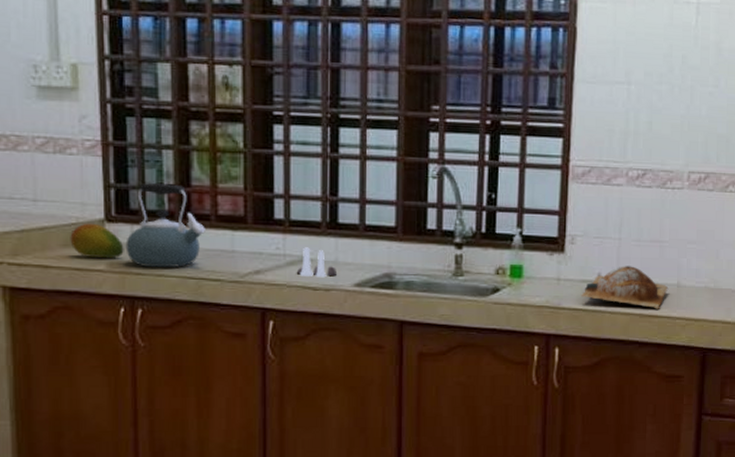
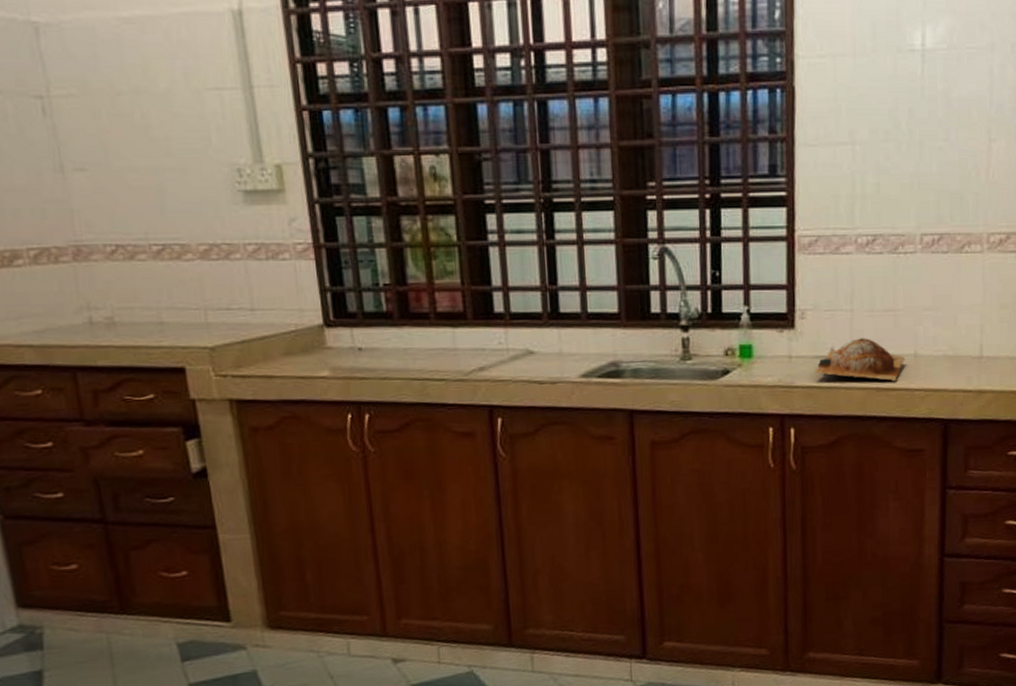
fruit: present [70,223,124,258] -> none [290,329,346,365]
kettle: present [126,183,205,268] -> none [346,283,426,371]
salt and pepper shaker set: present [296,247,338,278] -> none [520,340,563,371]

